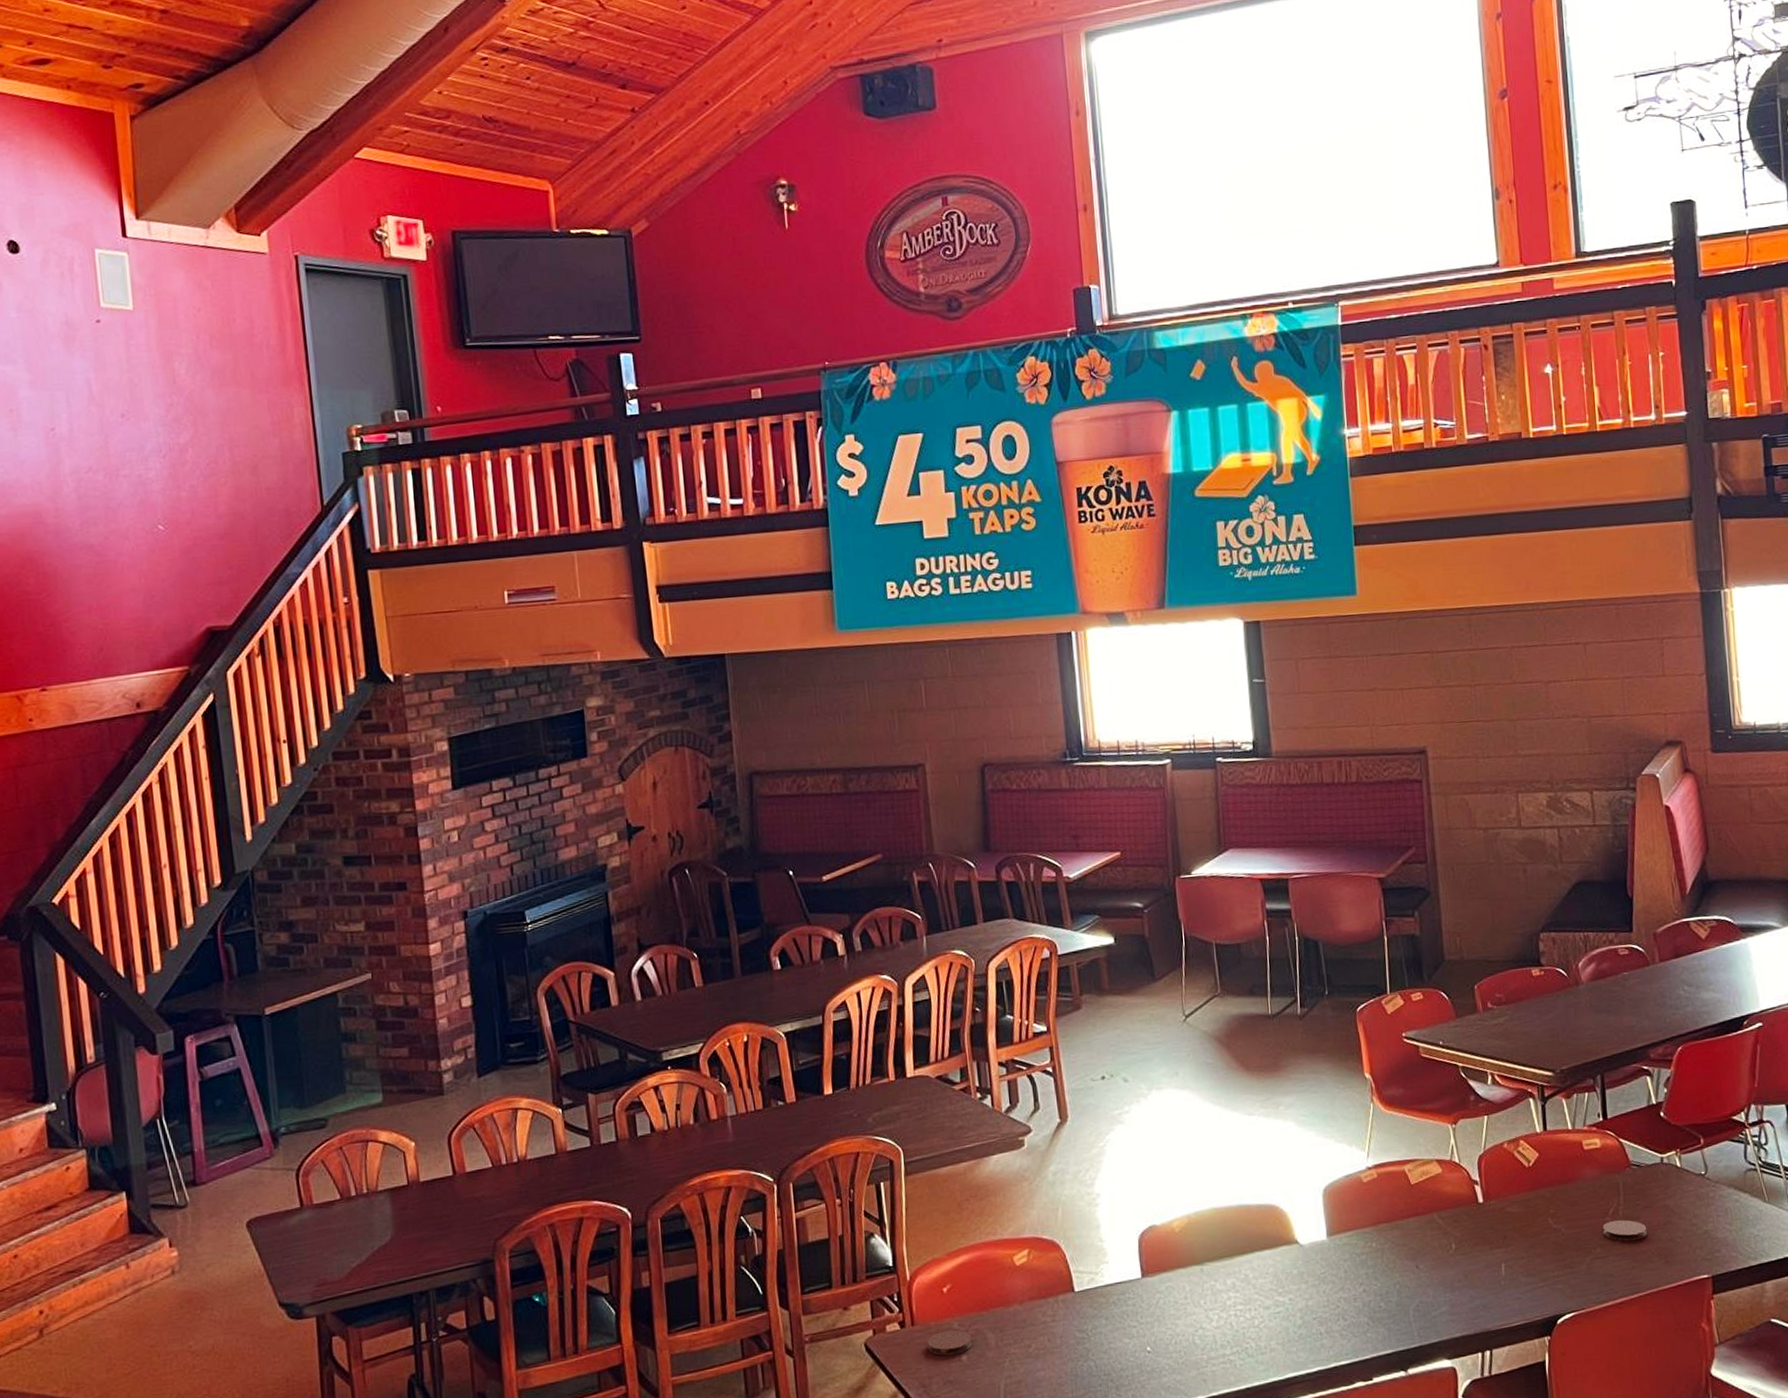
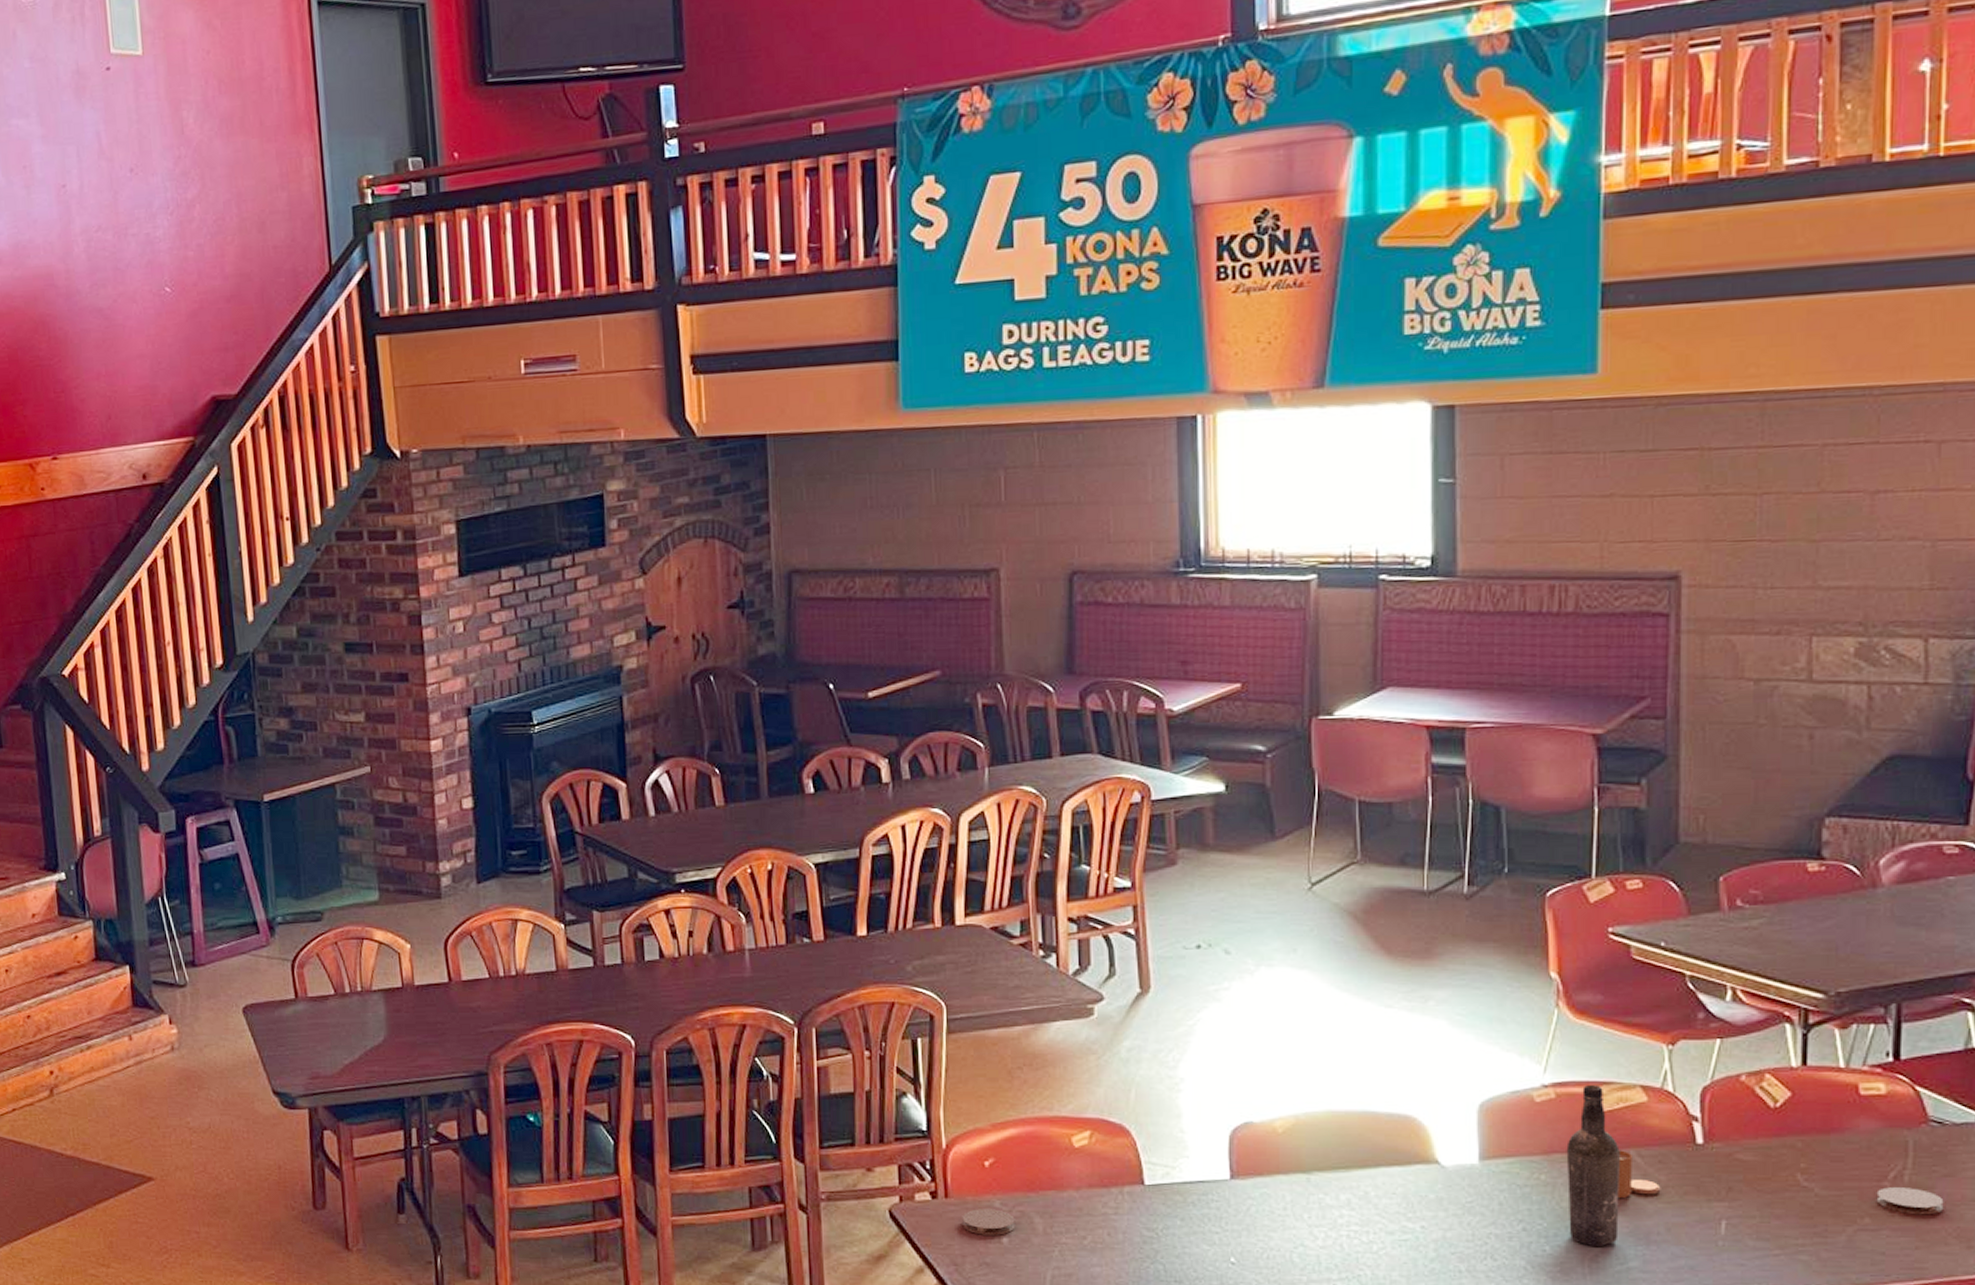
beer bottle: none [1388,1162,1431,1299] -> present [1566,1084,1620,1247]
candle: none [1425,1215,1457,1256] -> present [1617,1150,1660,1199]

